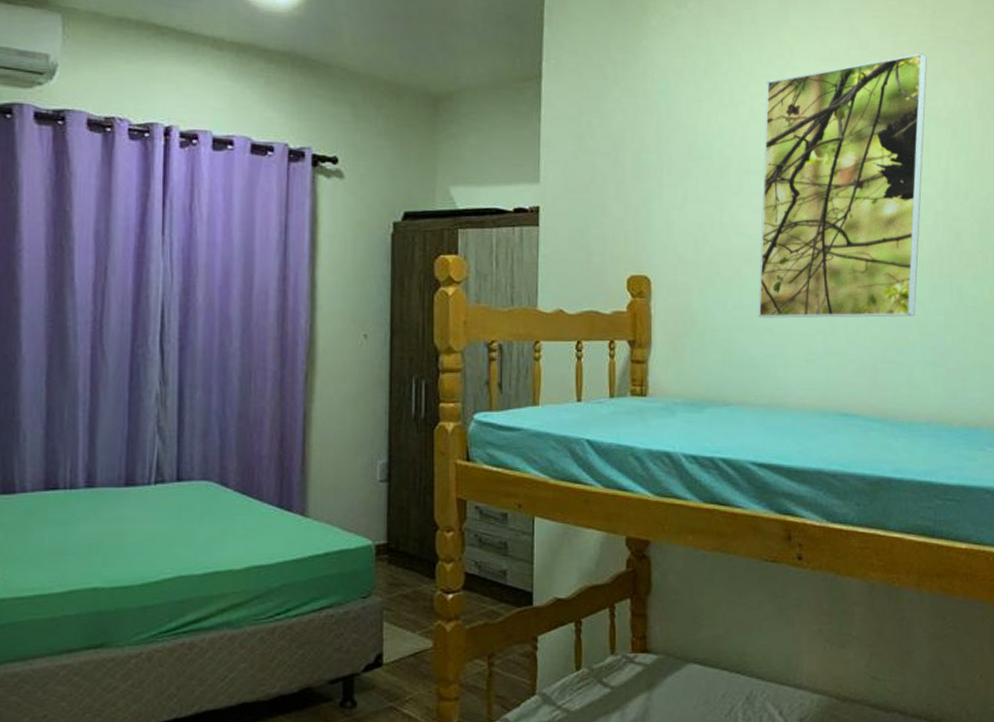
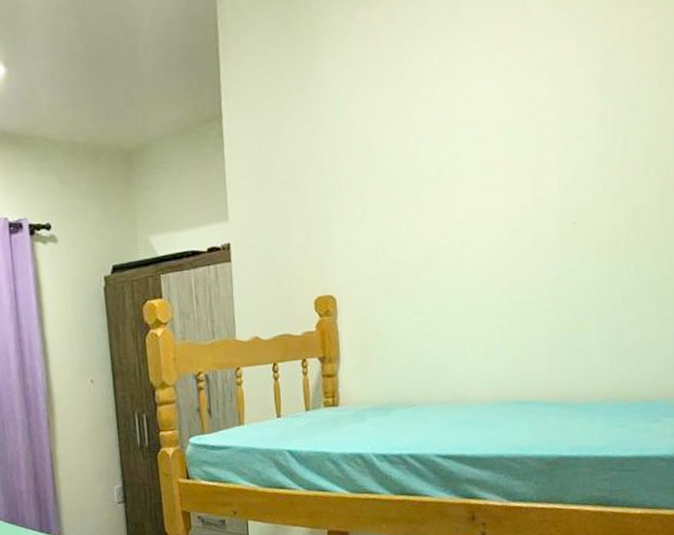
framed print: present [758,53,927,318] -> none [437,24,605,321]

